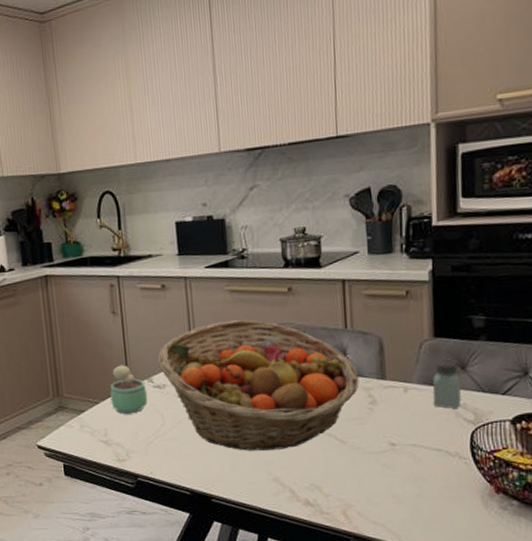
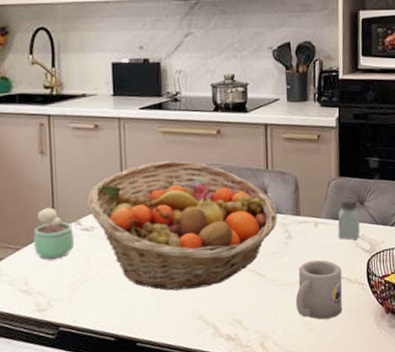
mug: none [382,428,439,493] -> present [295,260,342,320]

